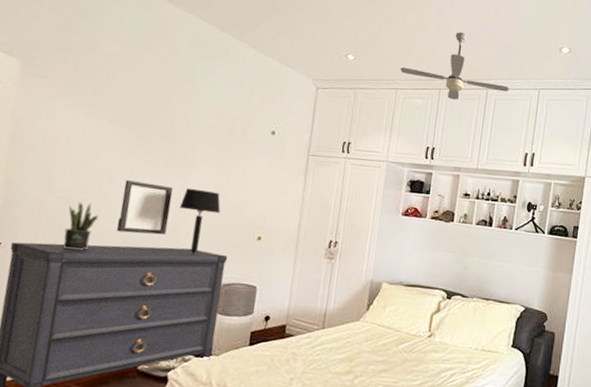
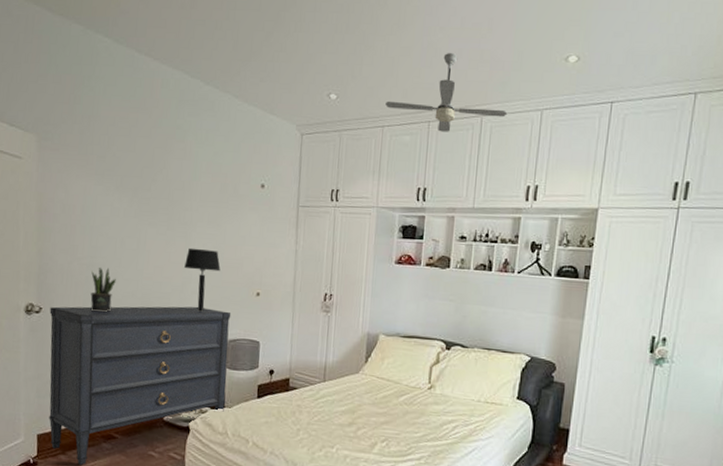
picture frame: present [116,180,173,235] -> none [132,244,177,295]

